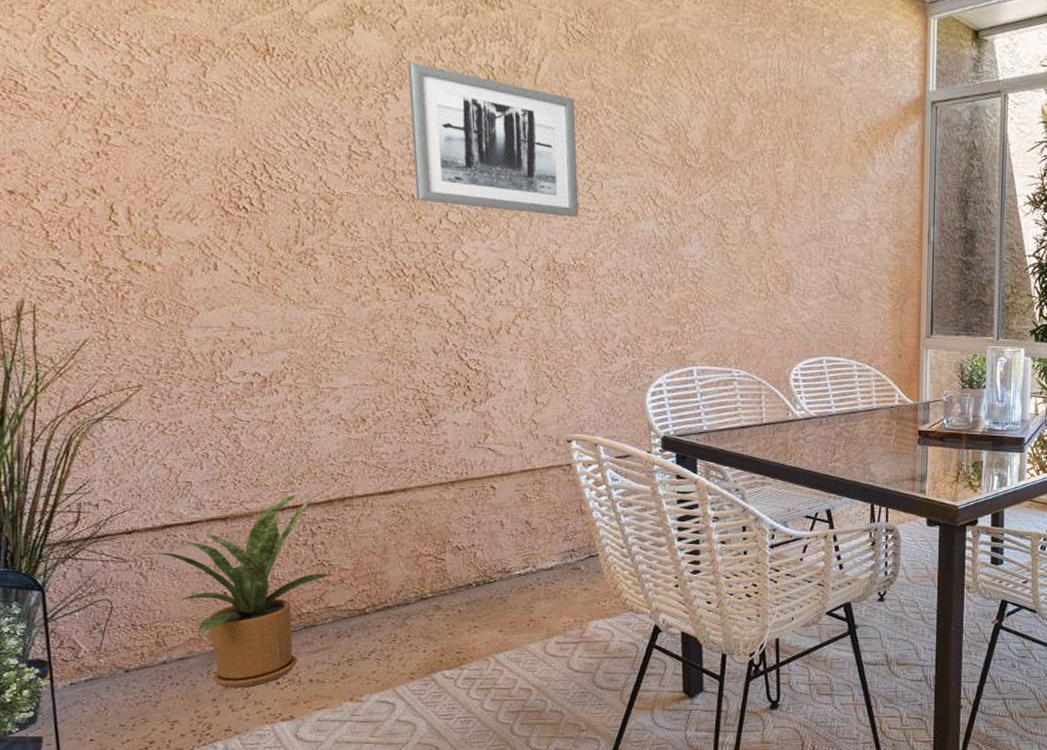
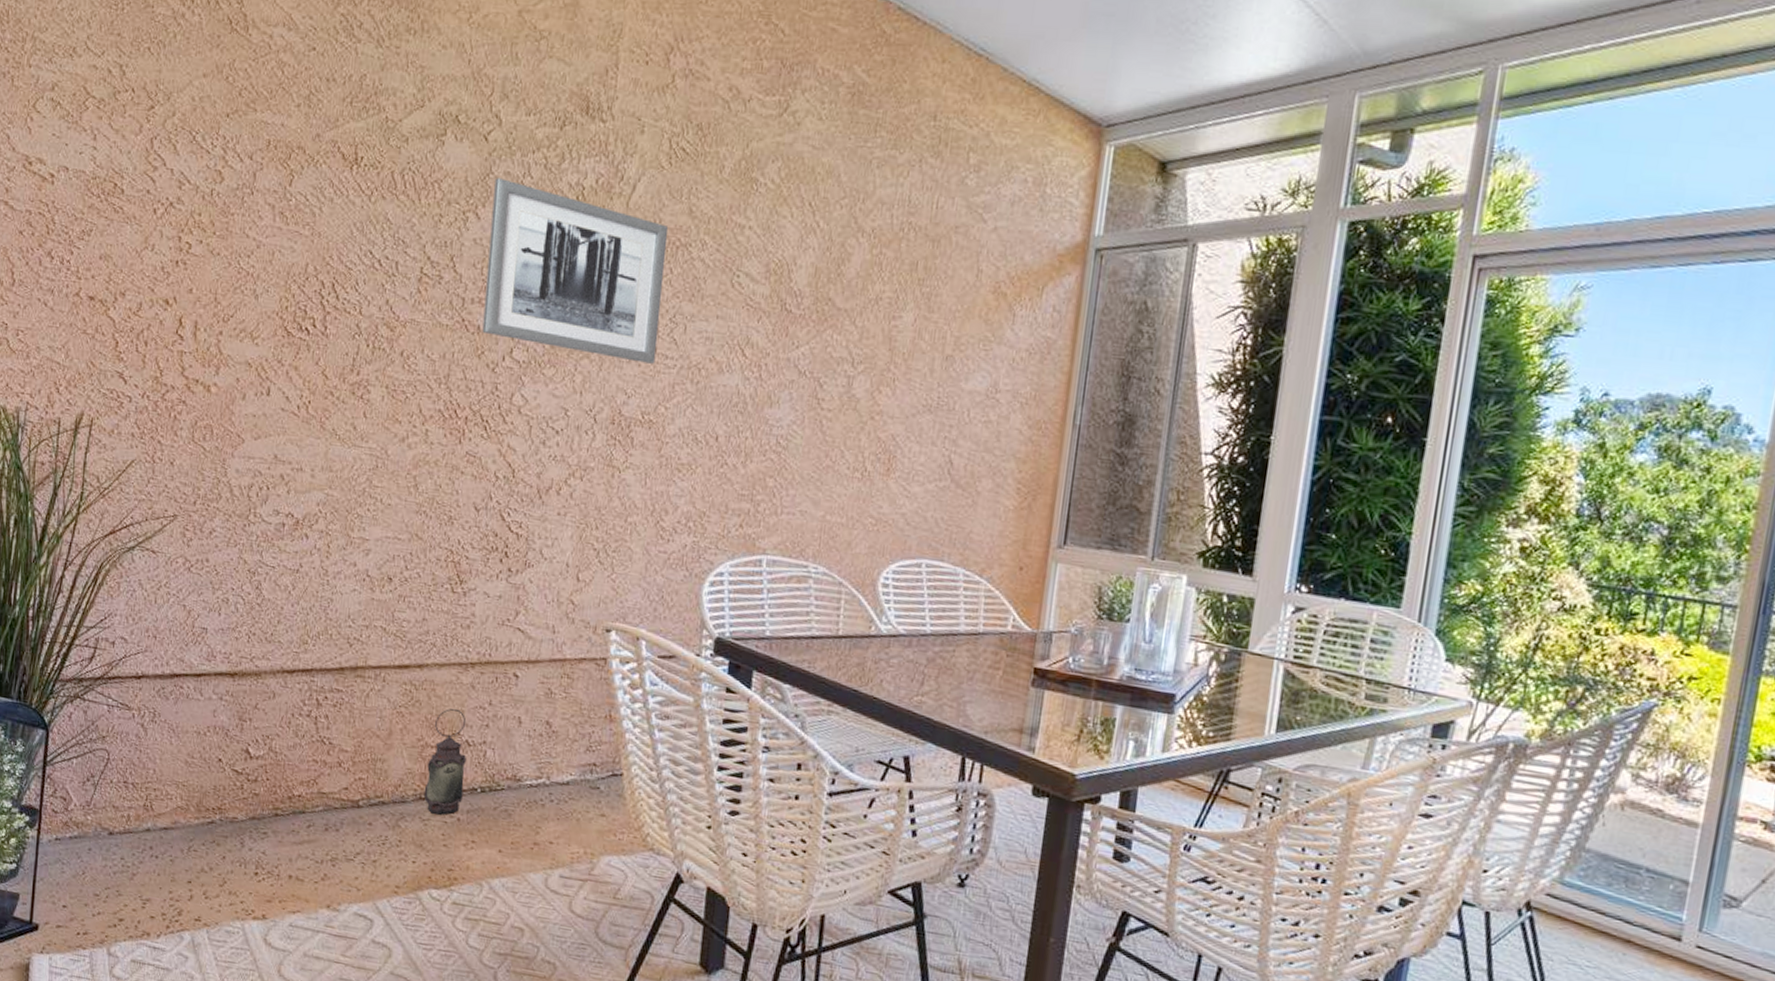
house plant: present [126,494,332,688] -> none [131,656,330,873]
lantern: none [424,521,461,610] -> present [423,708,467,815]

